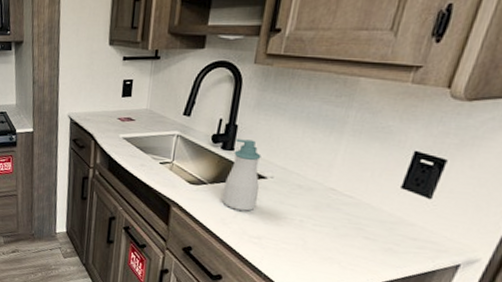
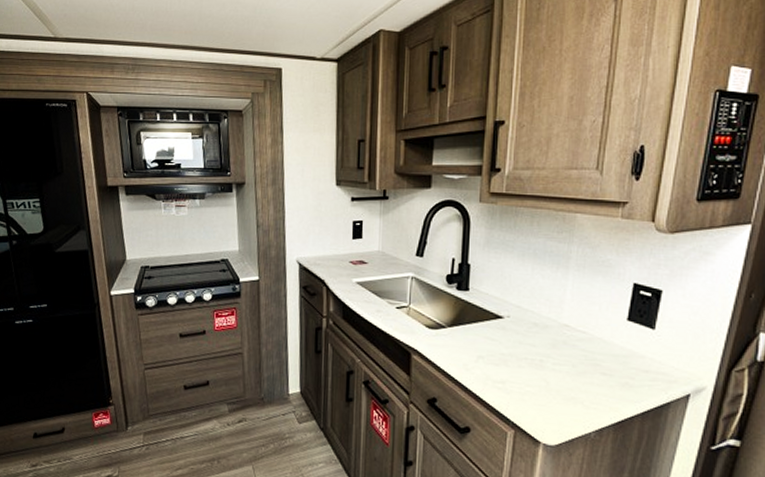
soap bottle: present [221,139,262,211] -> none [462,278,498,354]

